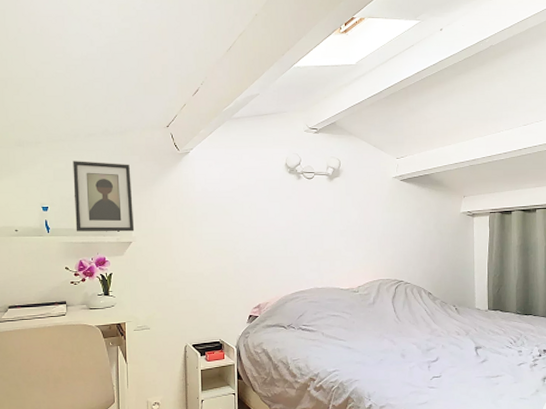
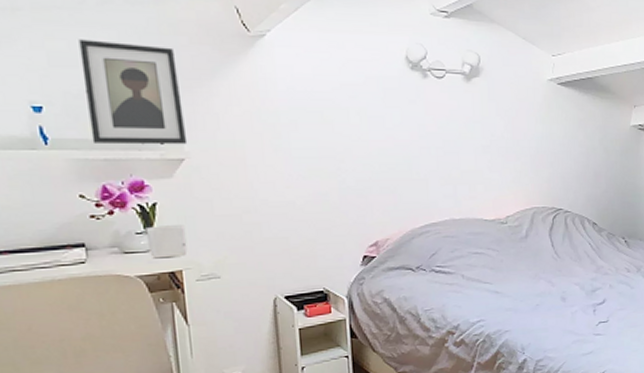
mug: none [104,288,130,314] -> present [145,223,188,259]

